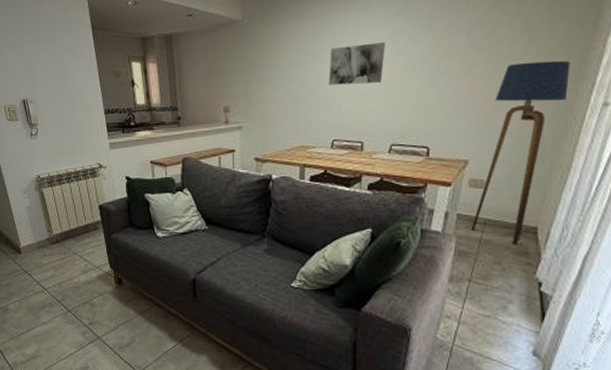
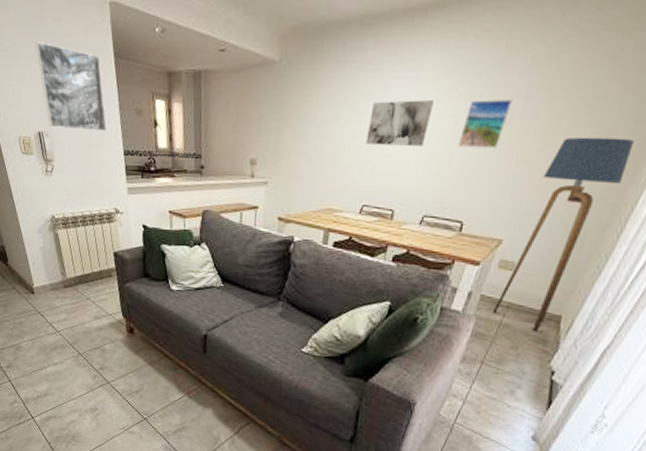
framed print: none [19,21,87,95] -> present [35,41,107,132]
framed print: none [412,35,455,81] -> present [457,98,513,149]

